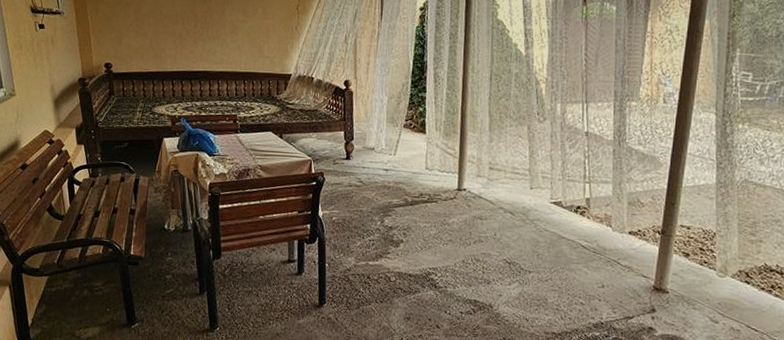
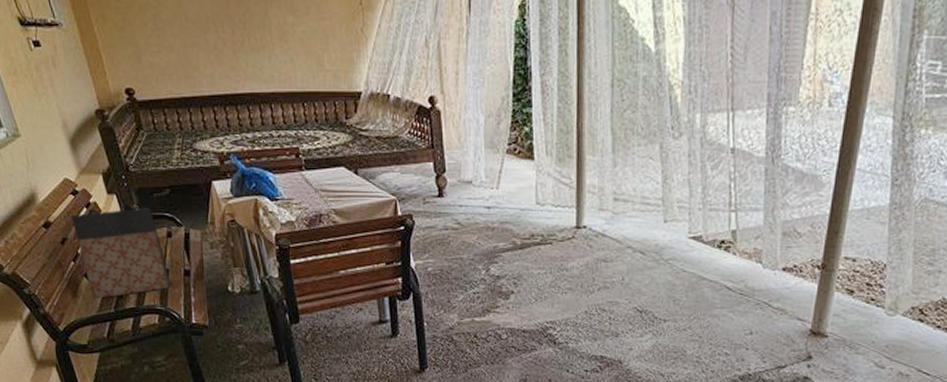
bag: none [43,152,118,231] -> present [70,203,171,300]

